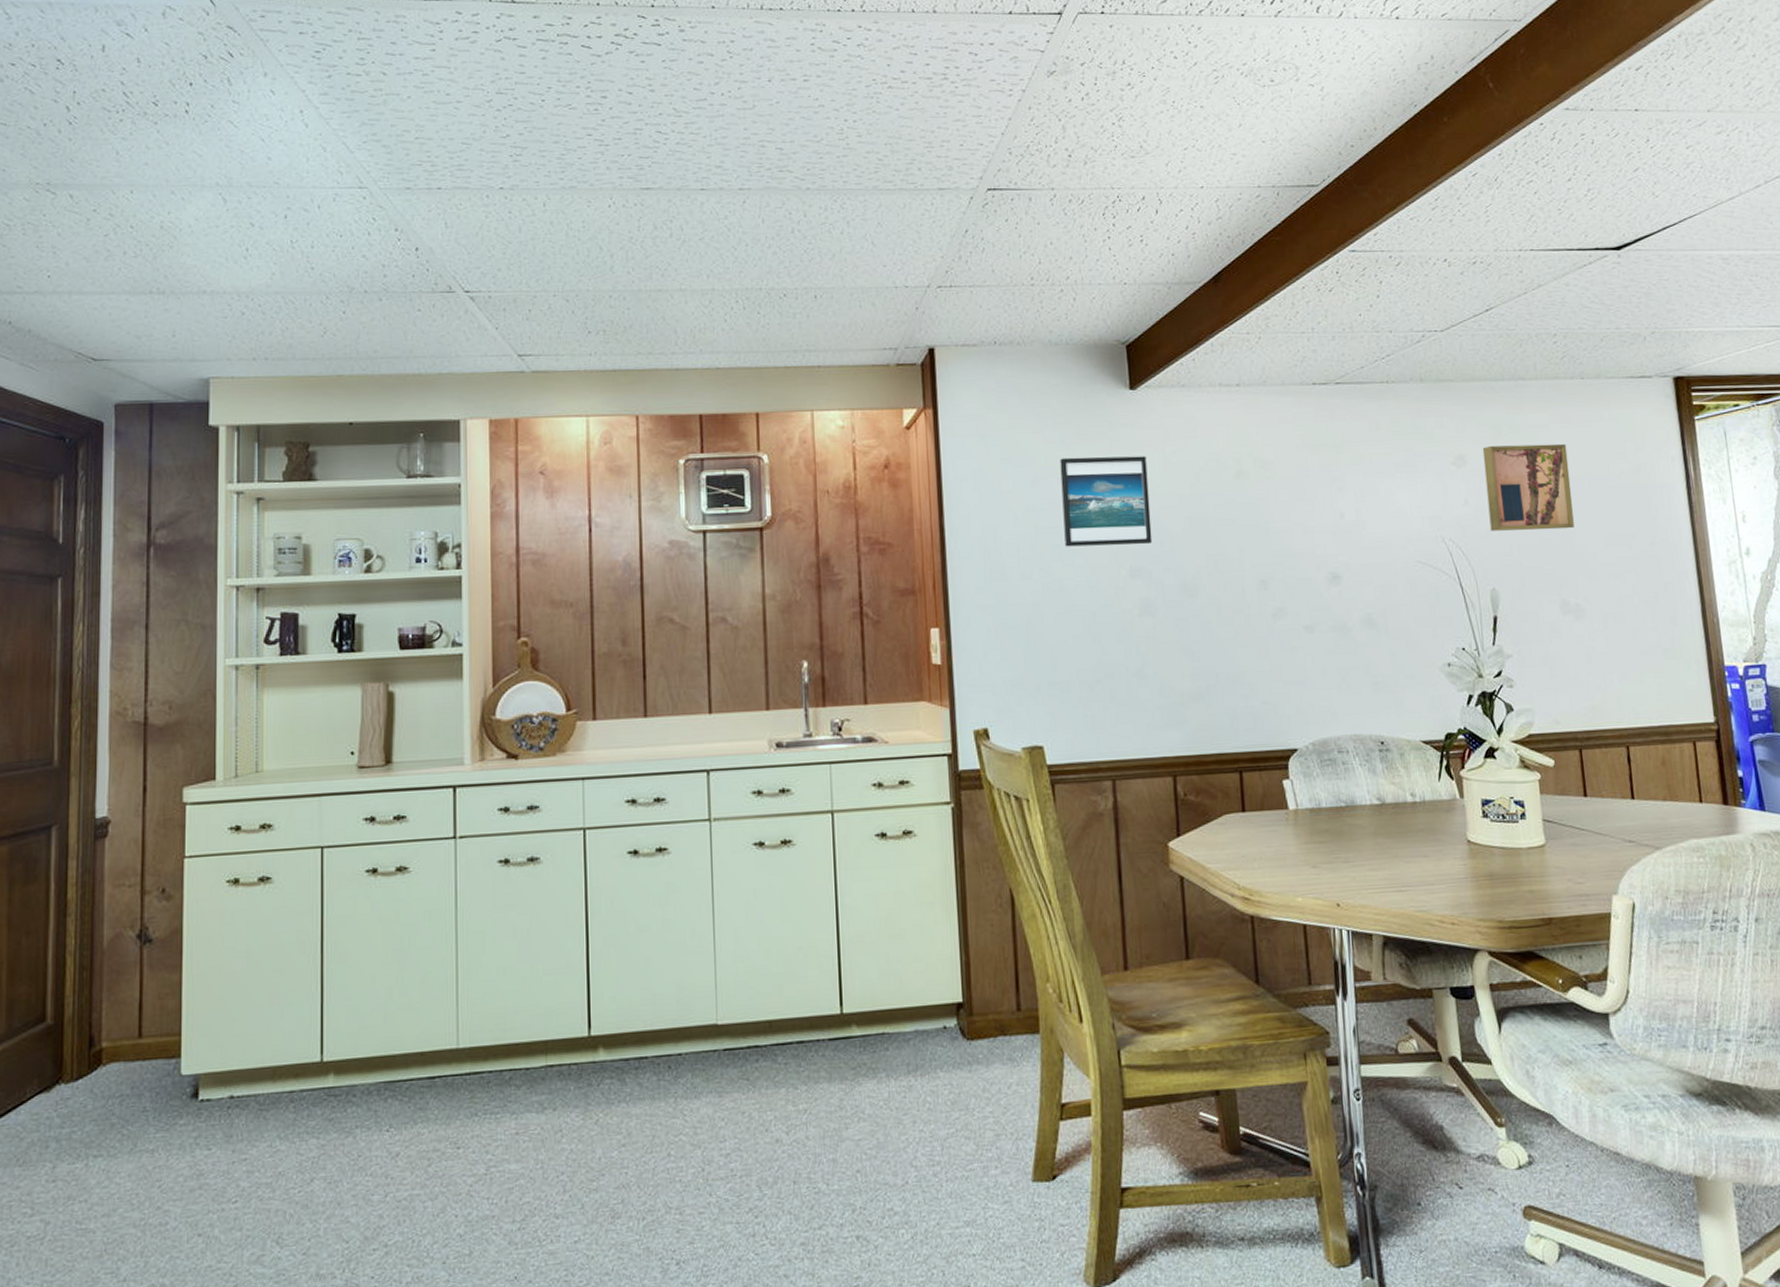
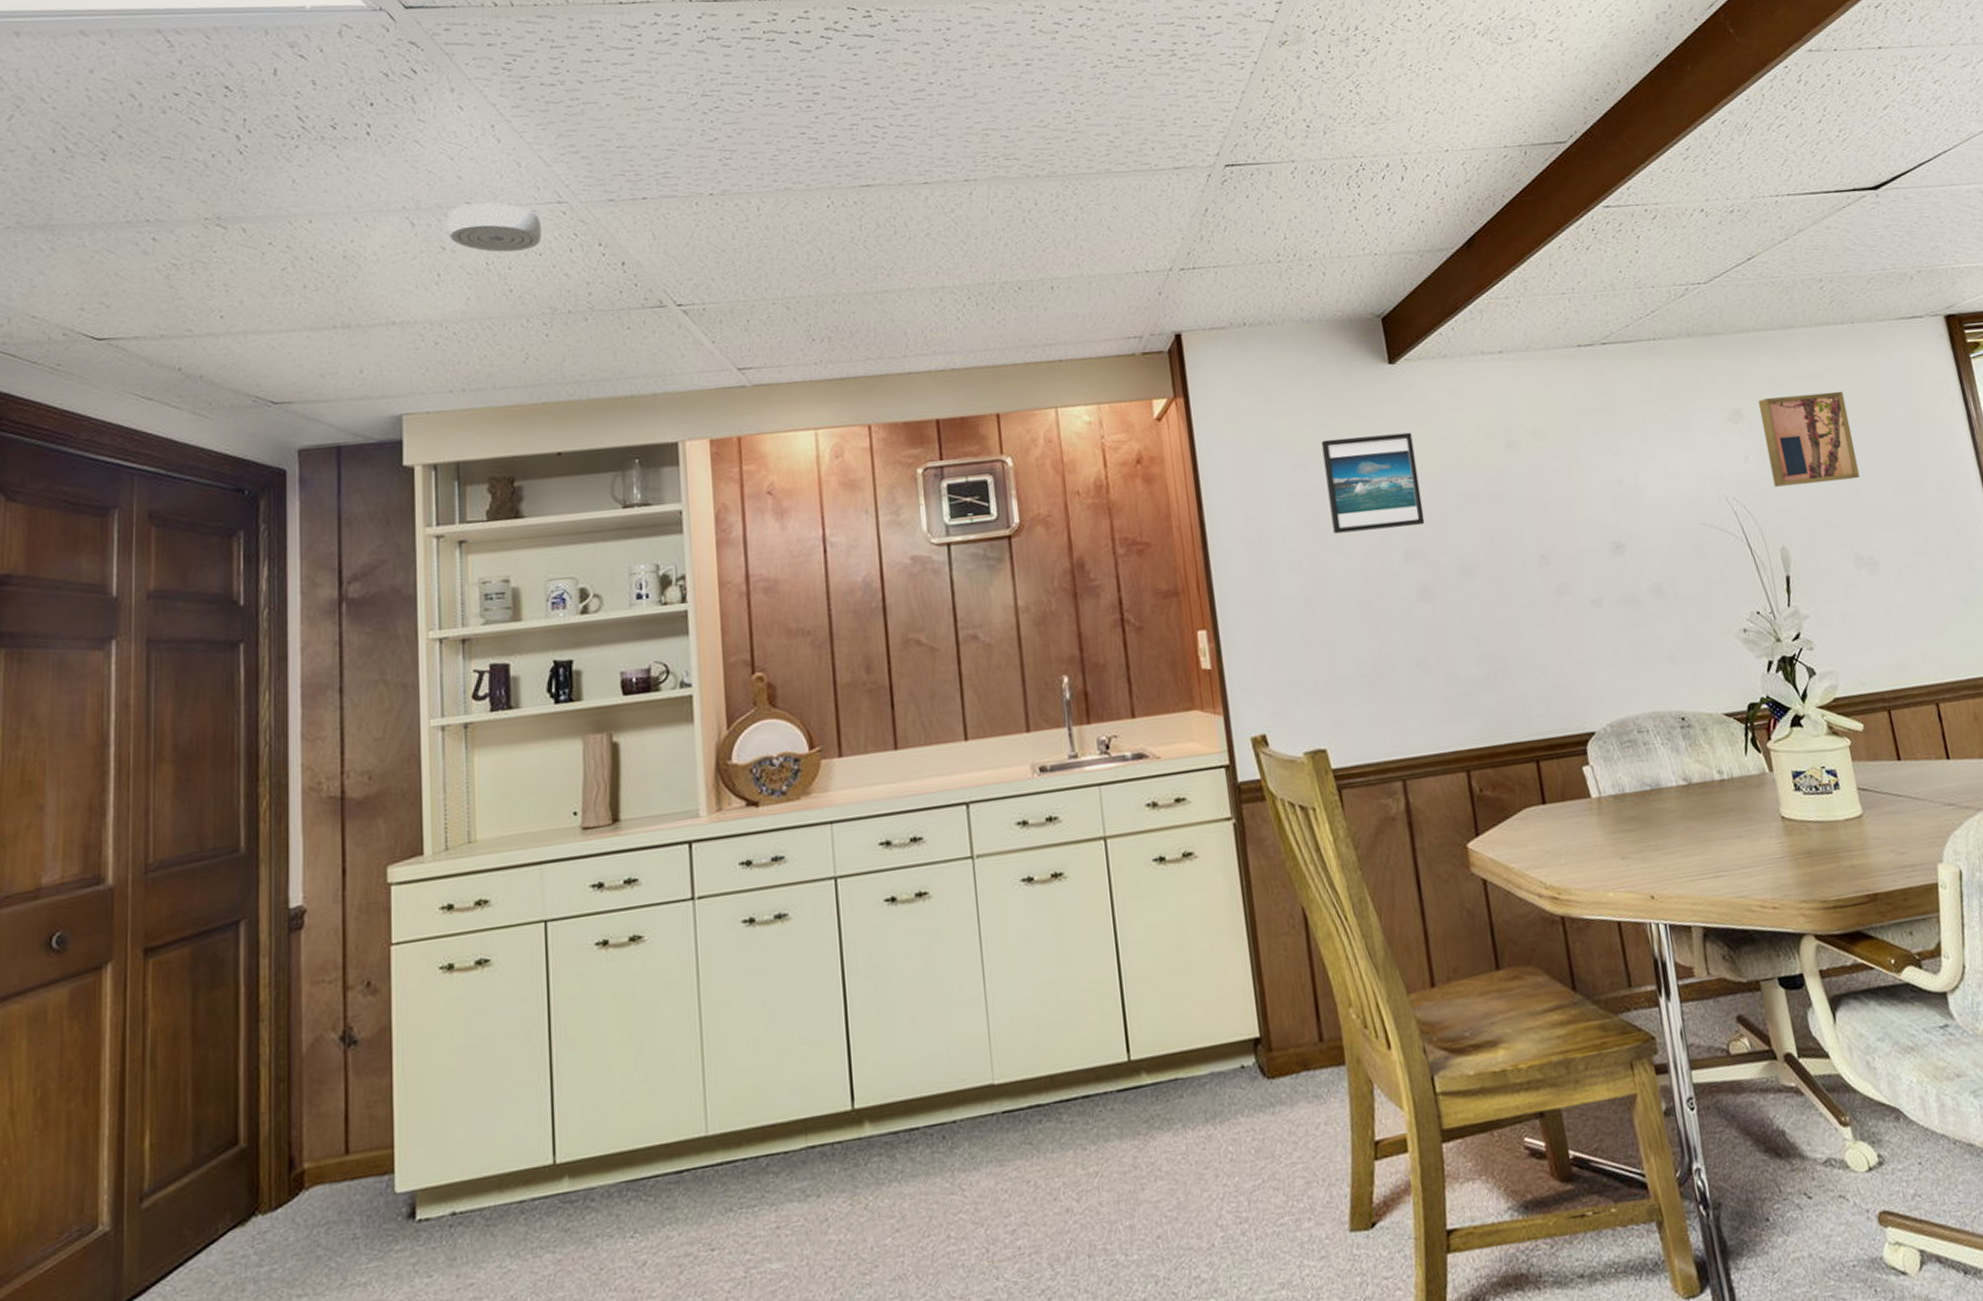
smoke detector: none [256,184,343,232] -> present [447,202,542,252]

